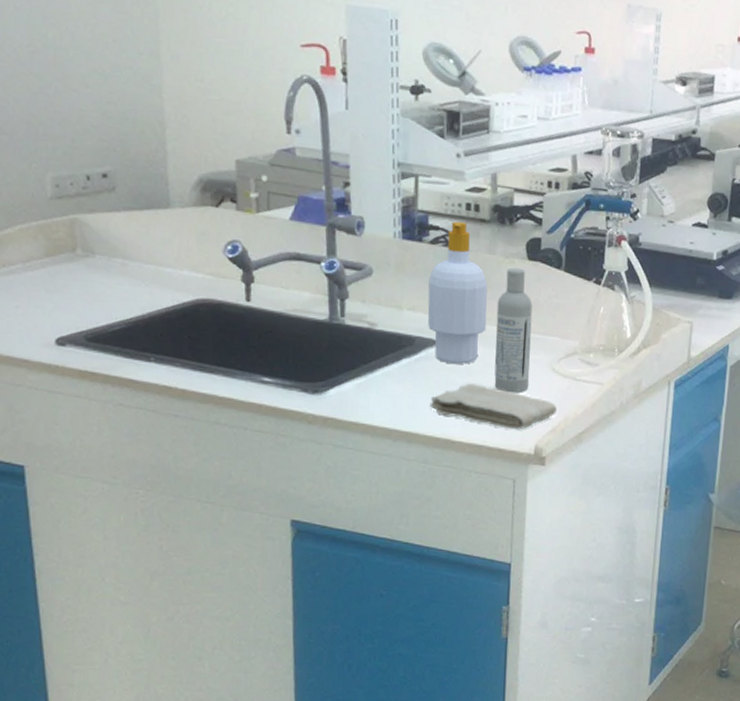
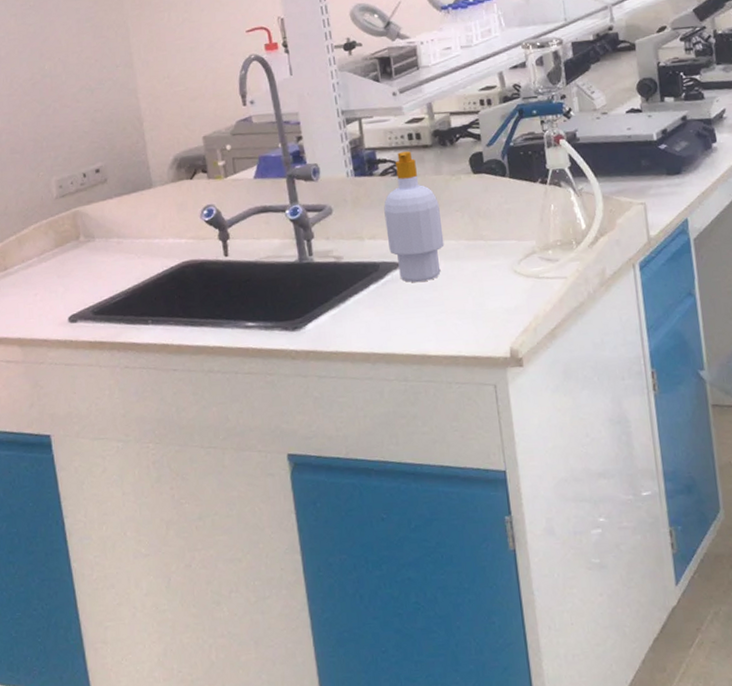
washcloth: present [430,383,557,430] -> none [402,297,525,336]
bottle: present [494,267,533,392] -> none [450,182,494,300]

